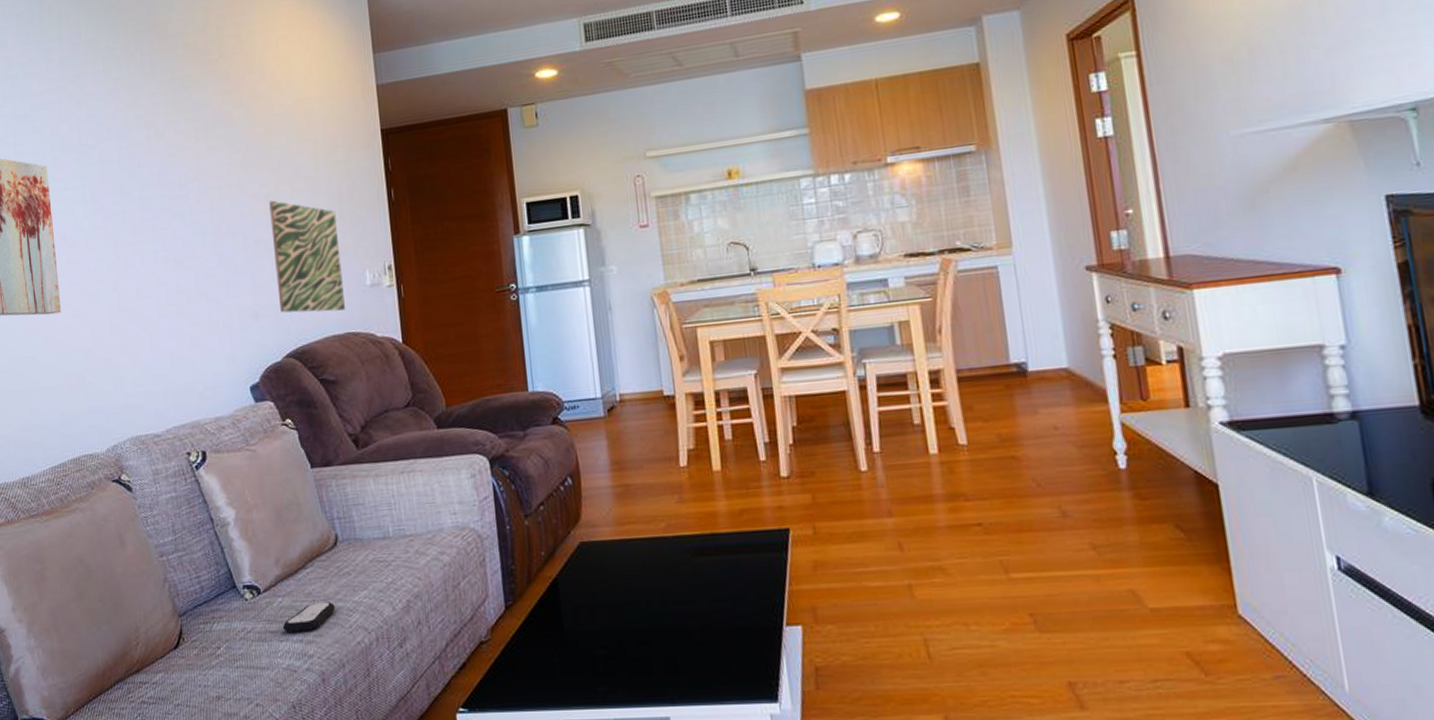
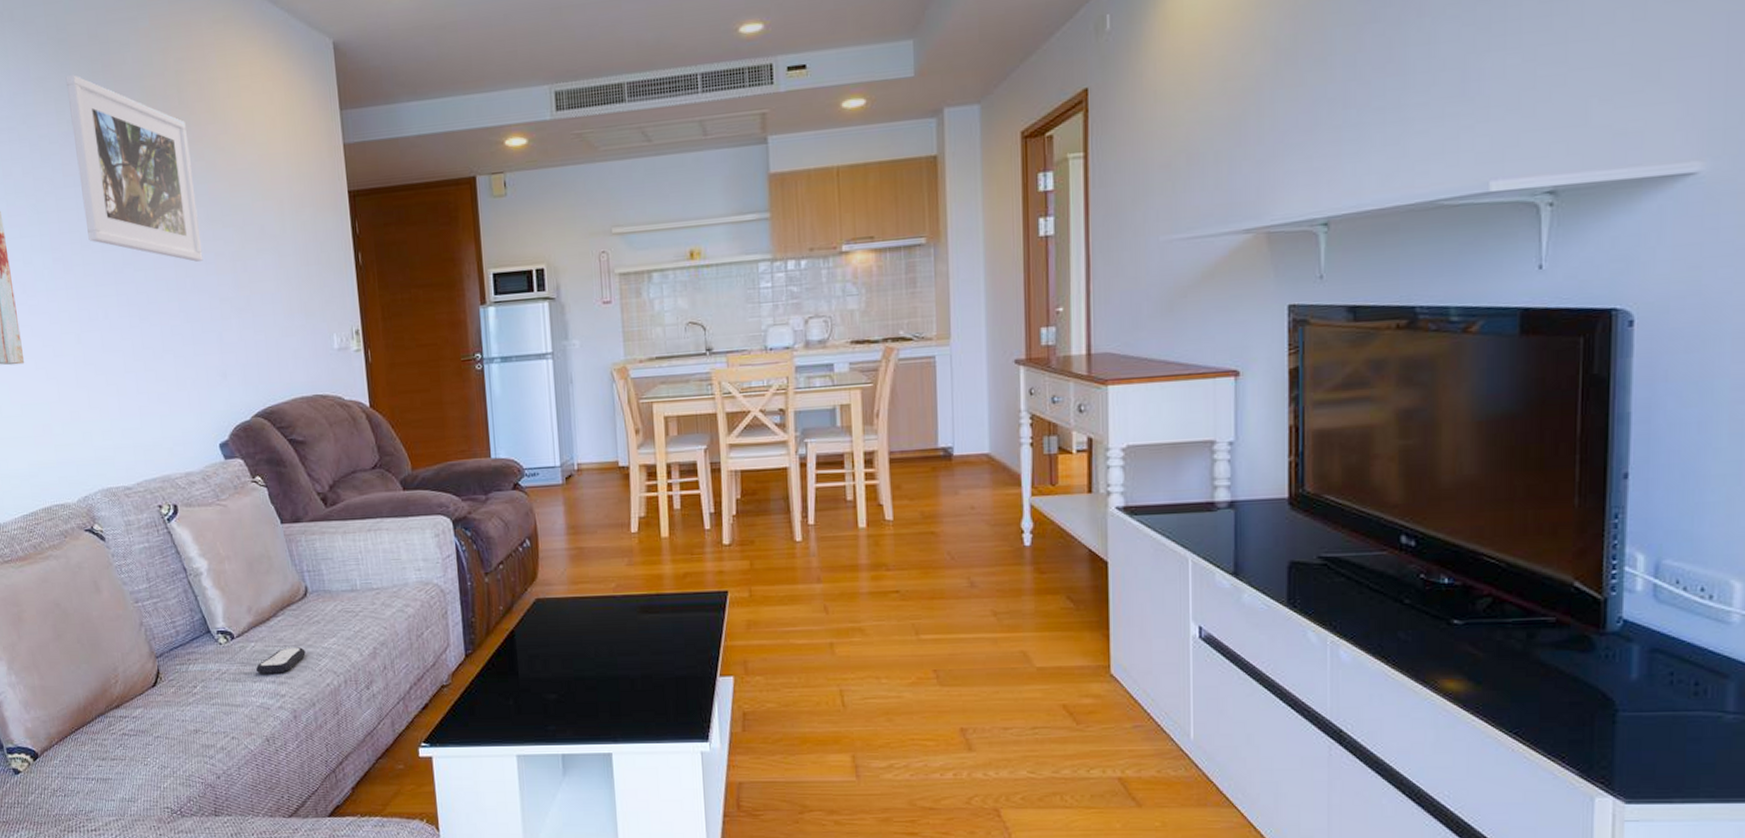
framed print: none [113,36,239,206] -> present [65,75,203,262]
wall art: present [269,200,345,313] -> none [235,259,313,374]

